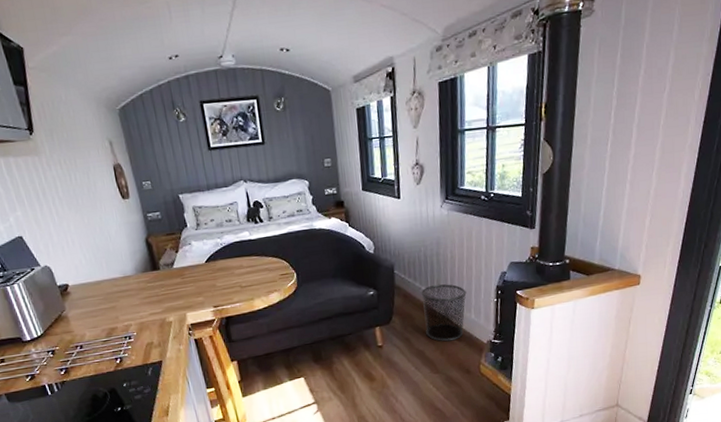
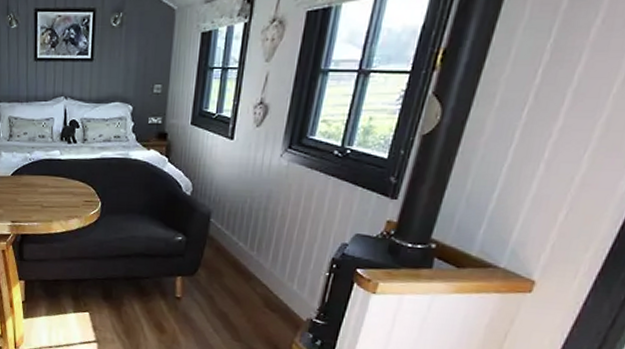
waste bin: present [421,284,467,342] -> none [234,242,293,310]

